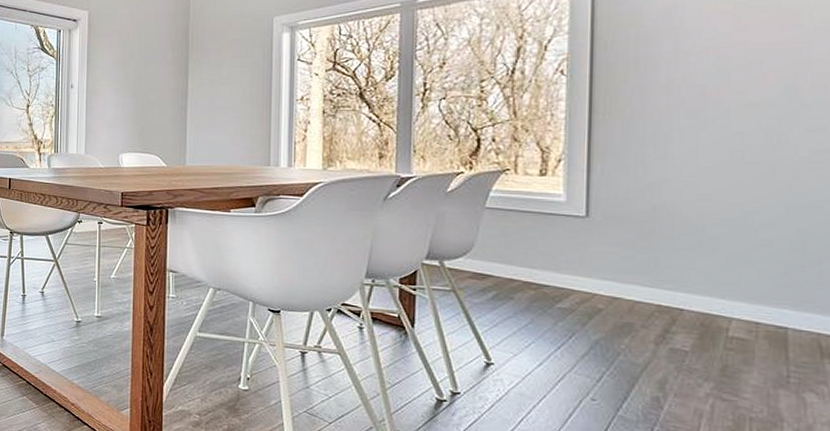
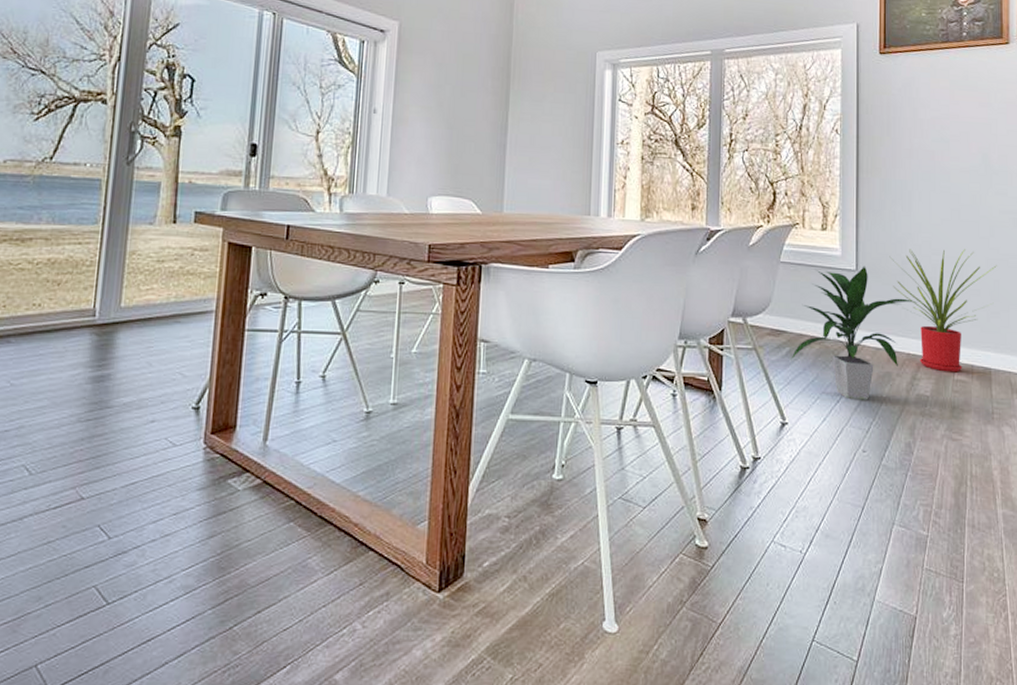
indoor plant: none [498,212,675,349] -> present [791,265,918,400]
house plant: none [634,194,803,329] -> present [889,249,997,373]

